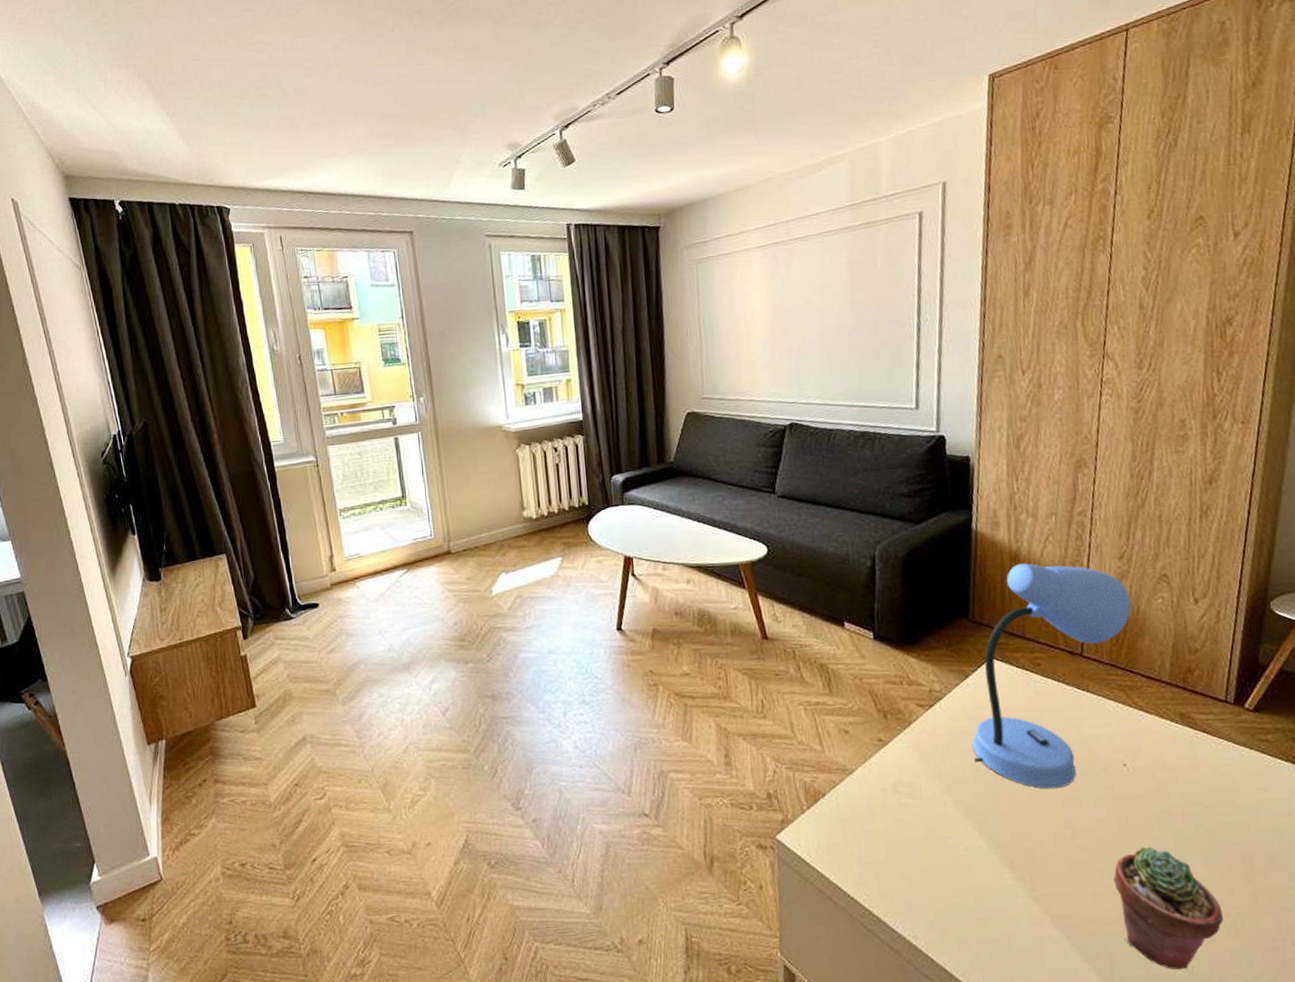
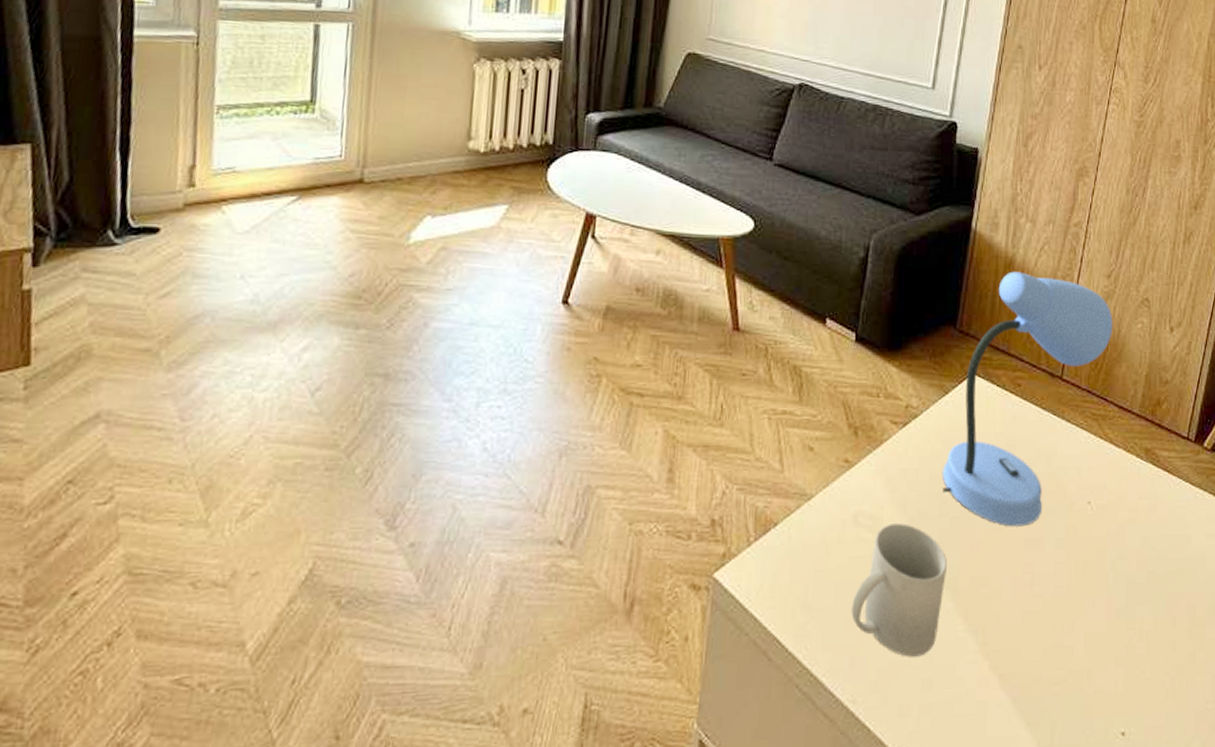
mug: none [902,790,988,901] -> present [851,523,947,657]
potted succulent: present [1113,847,1223,969] -> none [1065,596,1163,737]

